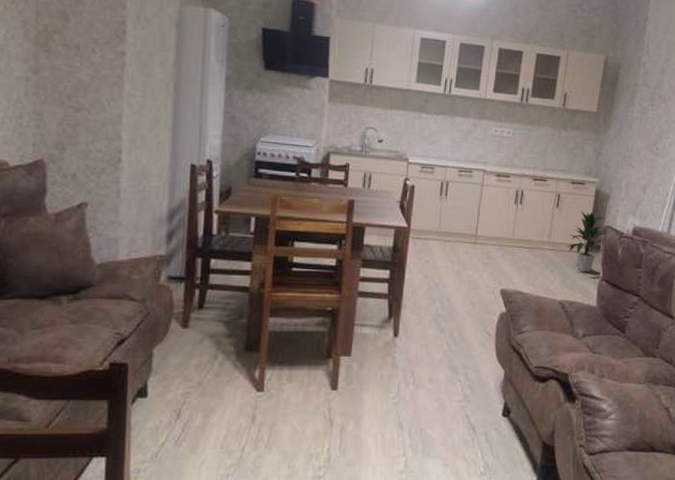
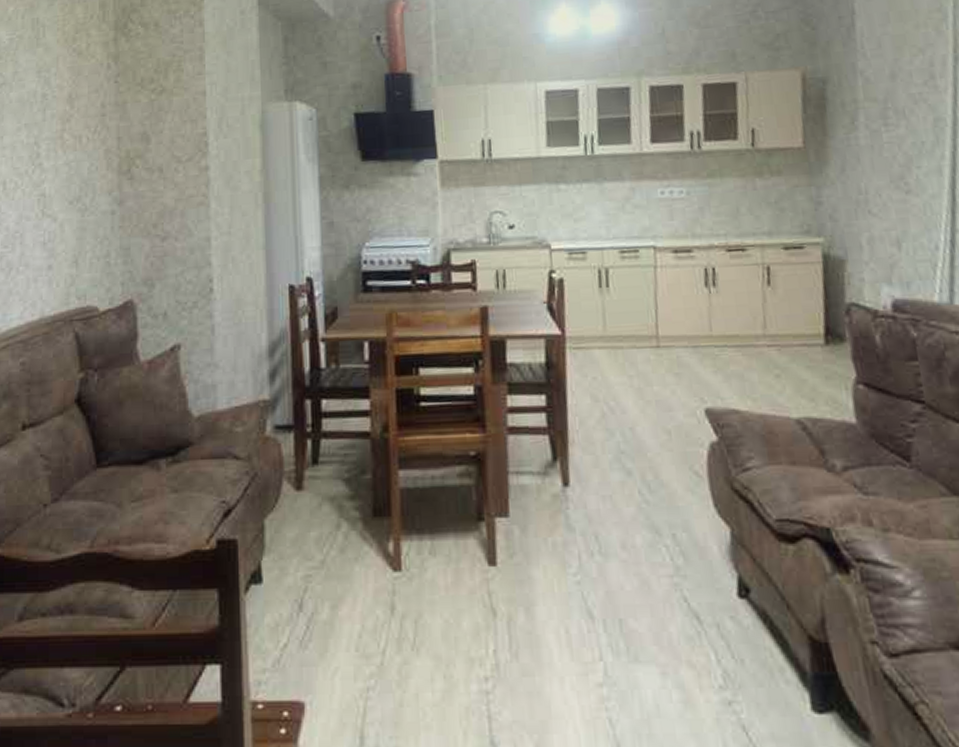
indoor plant: present [568,211,606,272] -> none [794,285,850,373]

